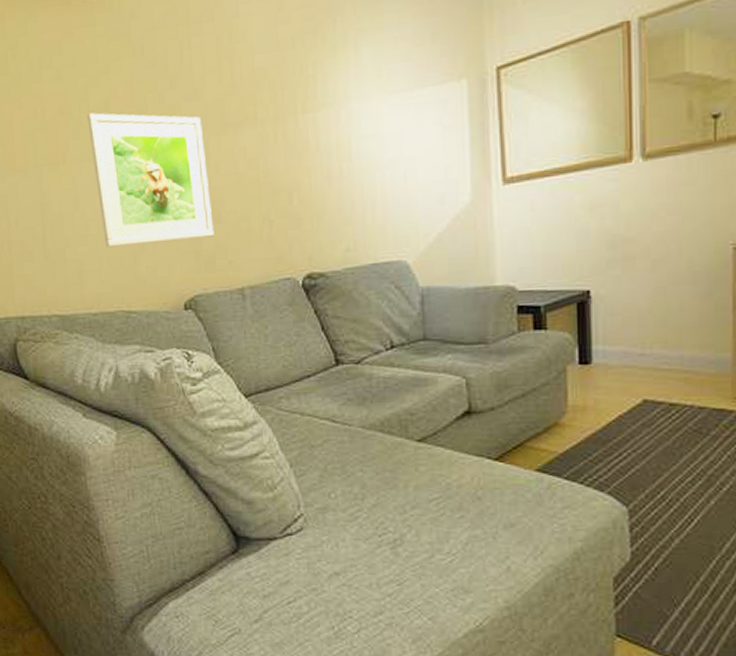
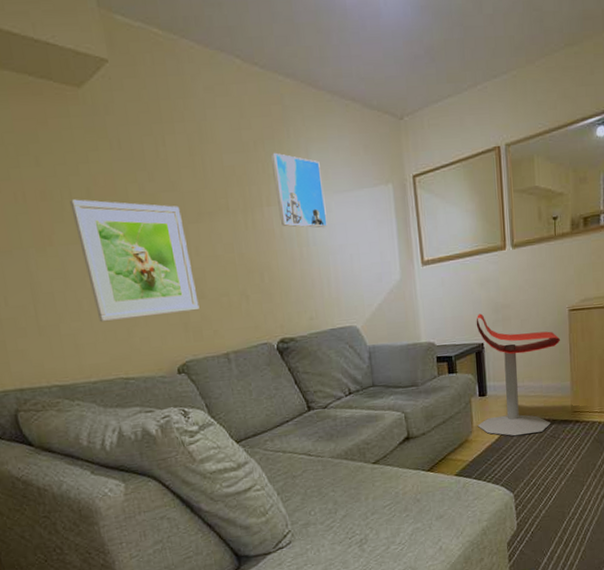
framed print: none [311,48,376,138] -> present [271,152,328,228]
stool: none [574,249,718,425] -> present [476,313,561,436]

